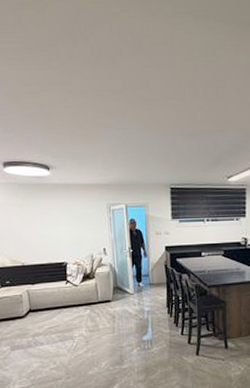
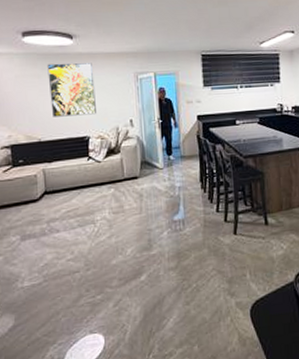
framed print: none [27,193,73,244] -> present [47,63,96,117]

